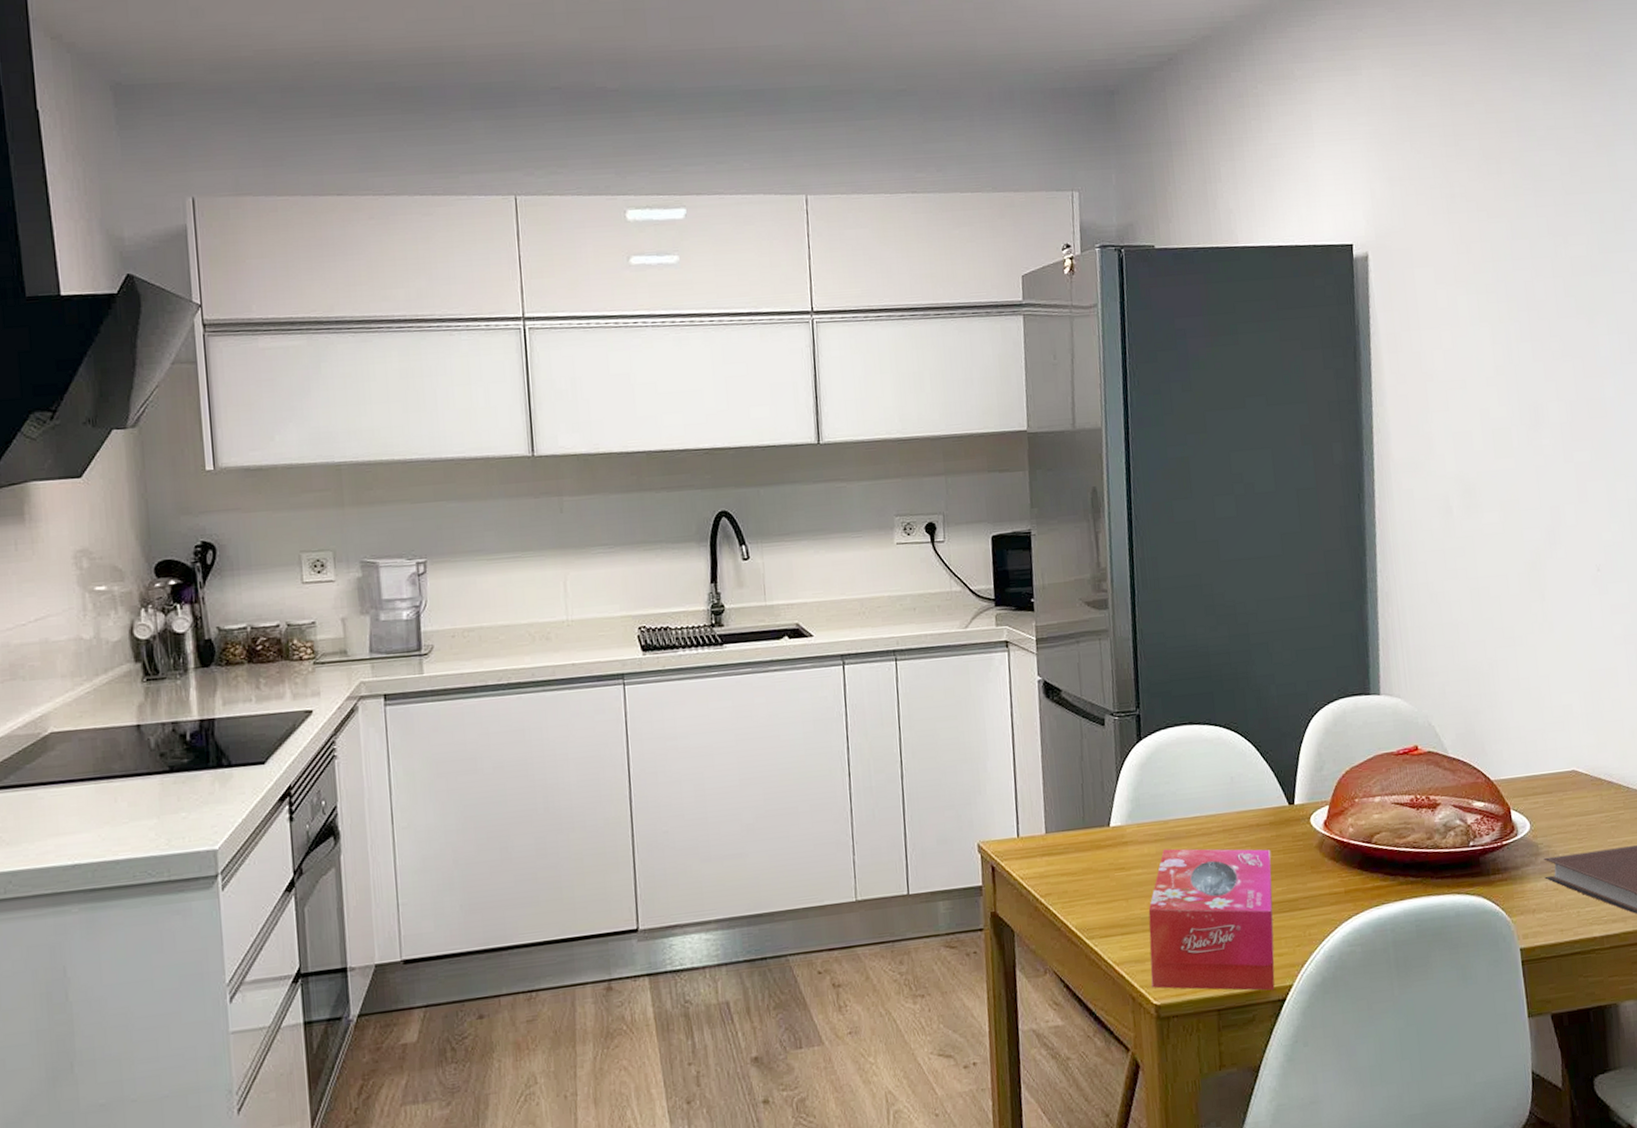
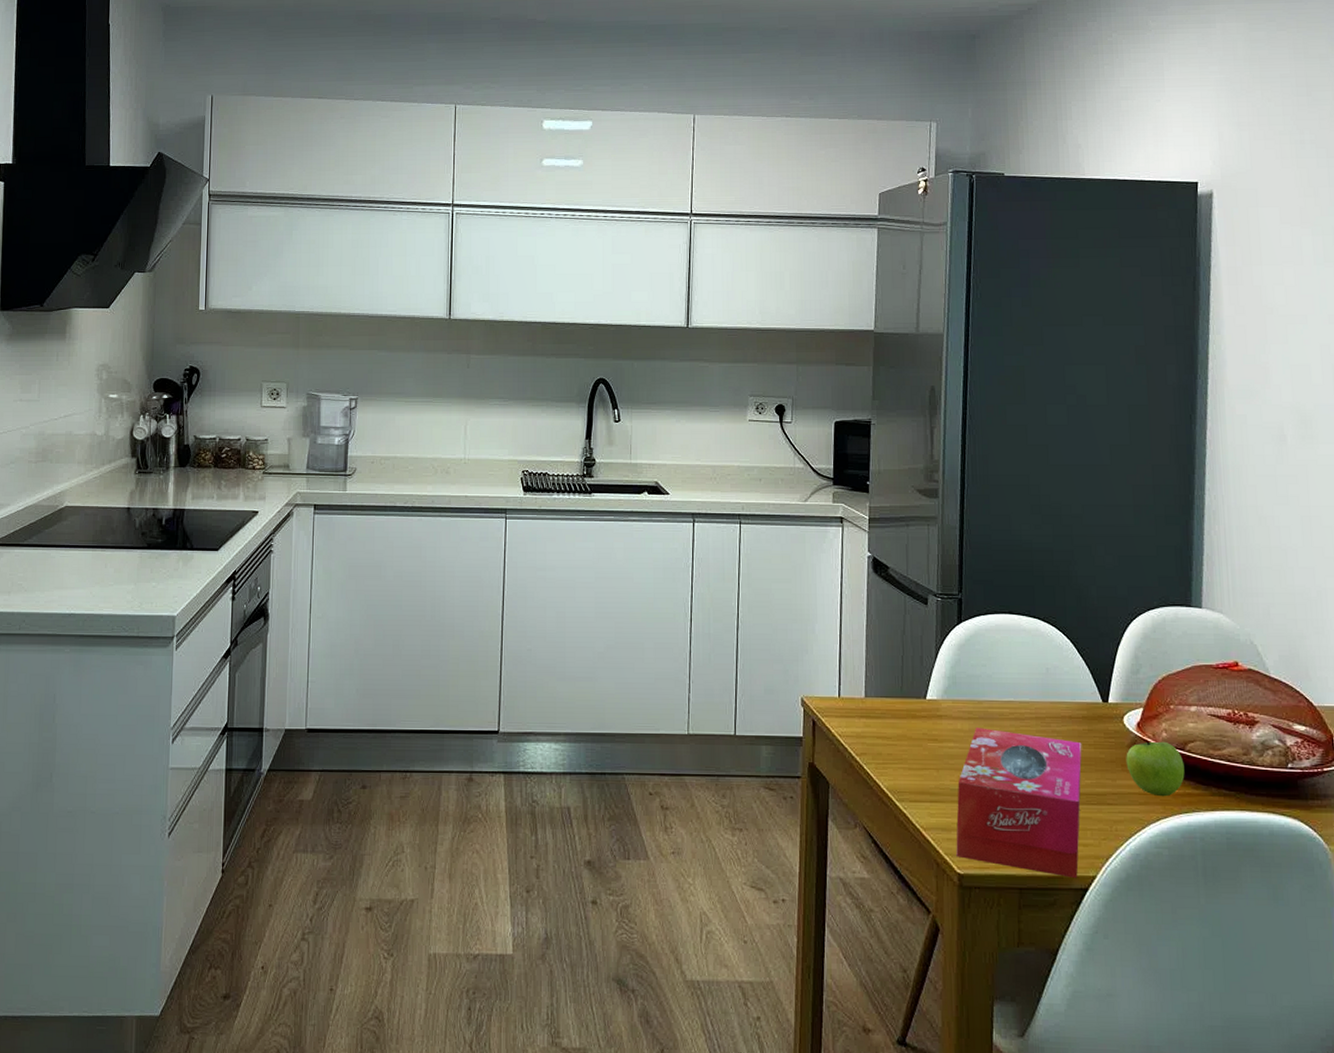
fruit: none [1315,836,1373,894] -> present [1126,741,1185,797]

